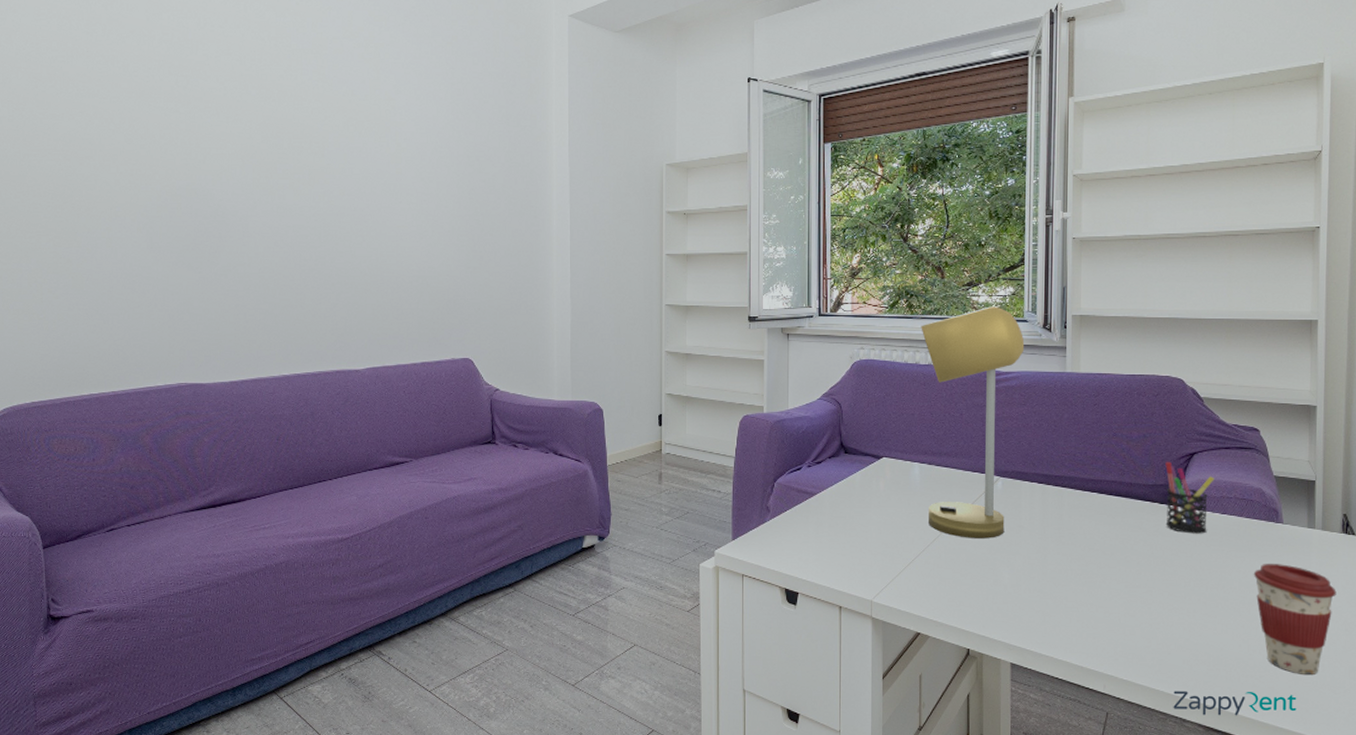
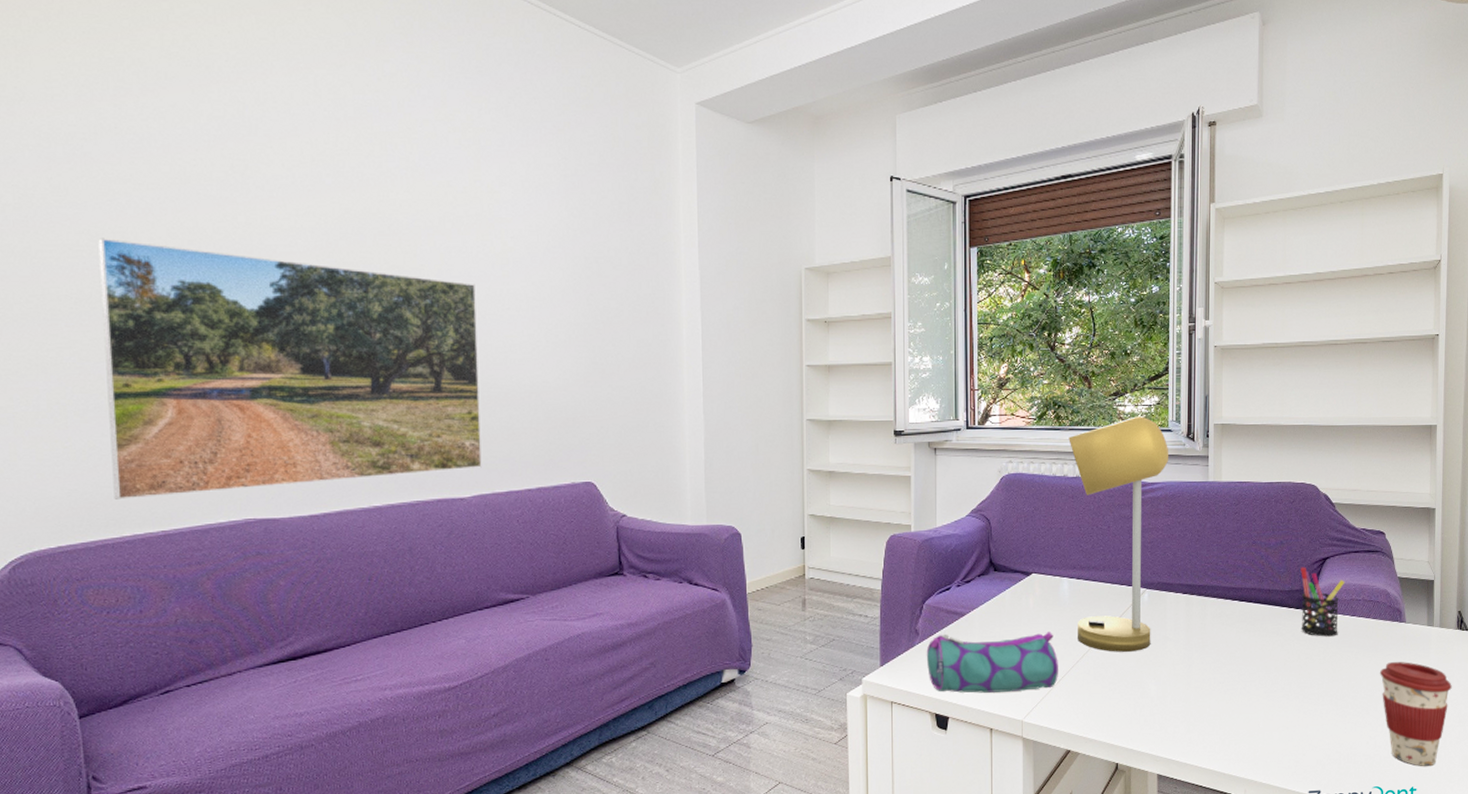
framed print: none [71,144,374,364] -> present [98,238,482,500]
pencil case: none [777,512,909,572] -> present [926,632,1058,693]

